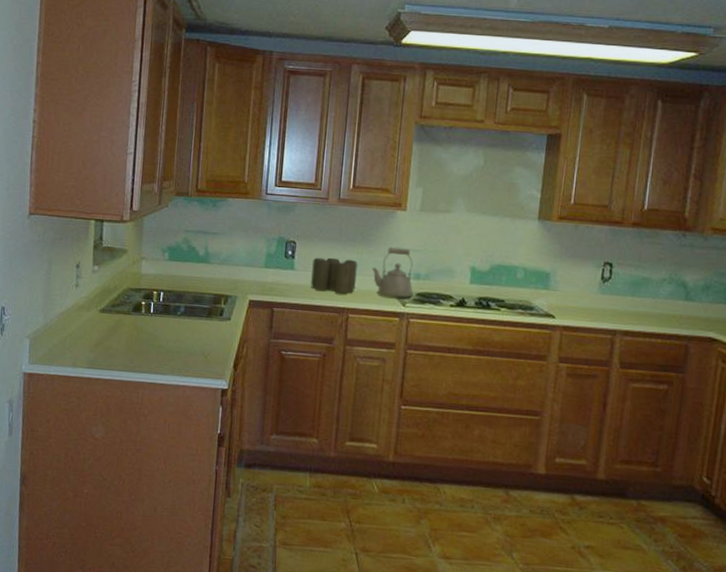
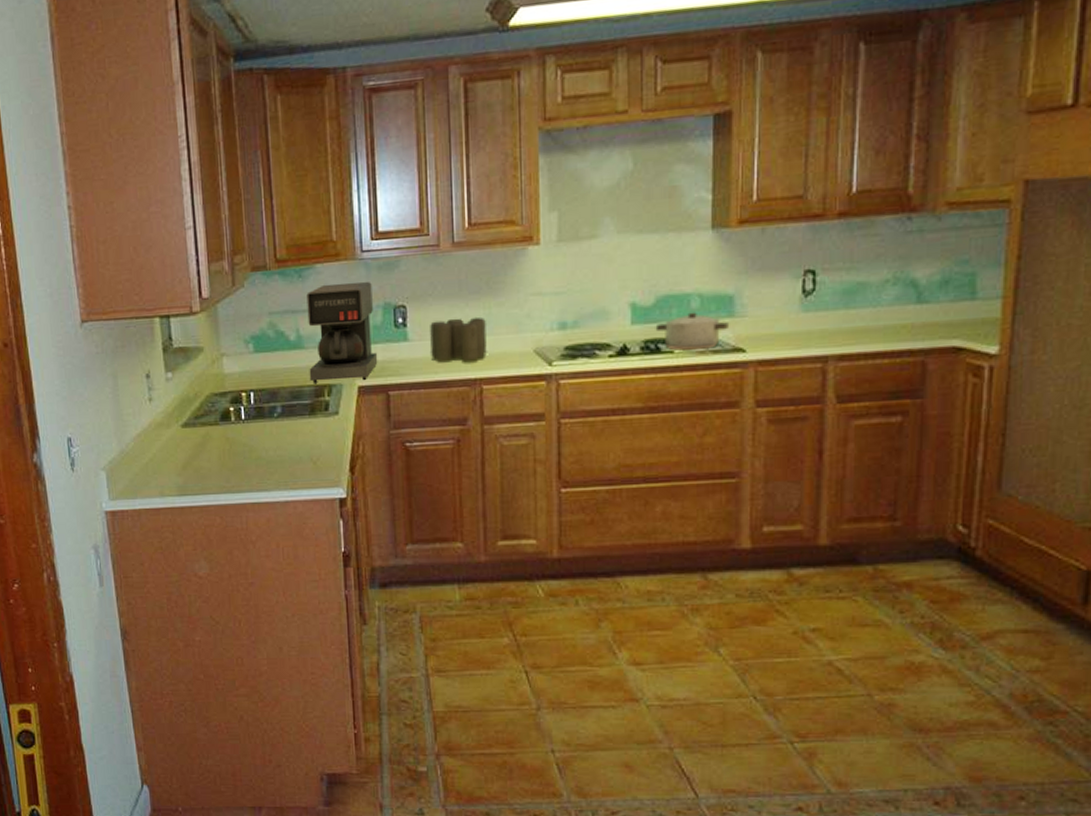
coffee maker: none [211,215,271,297] -> present [306,282,378,383]
kettle: present [372,247,414,300] -> none [504,293,561,360]
cooking pot: none [488,281,545,311] -> present [655,312,730,351]

